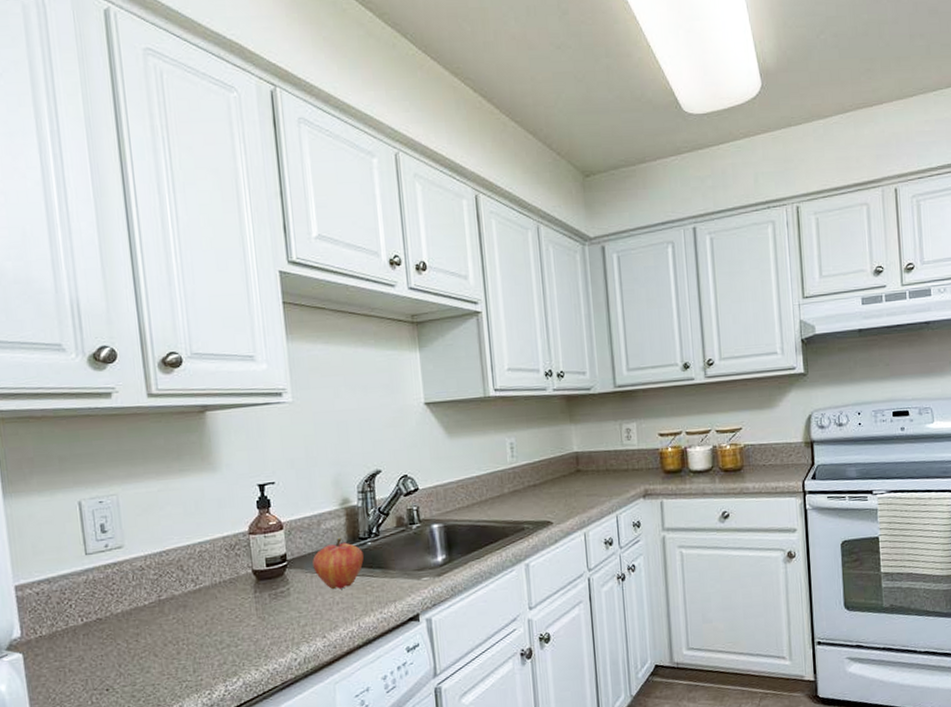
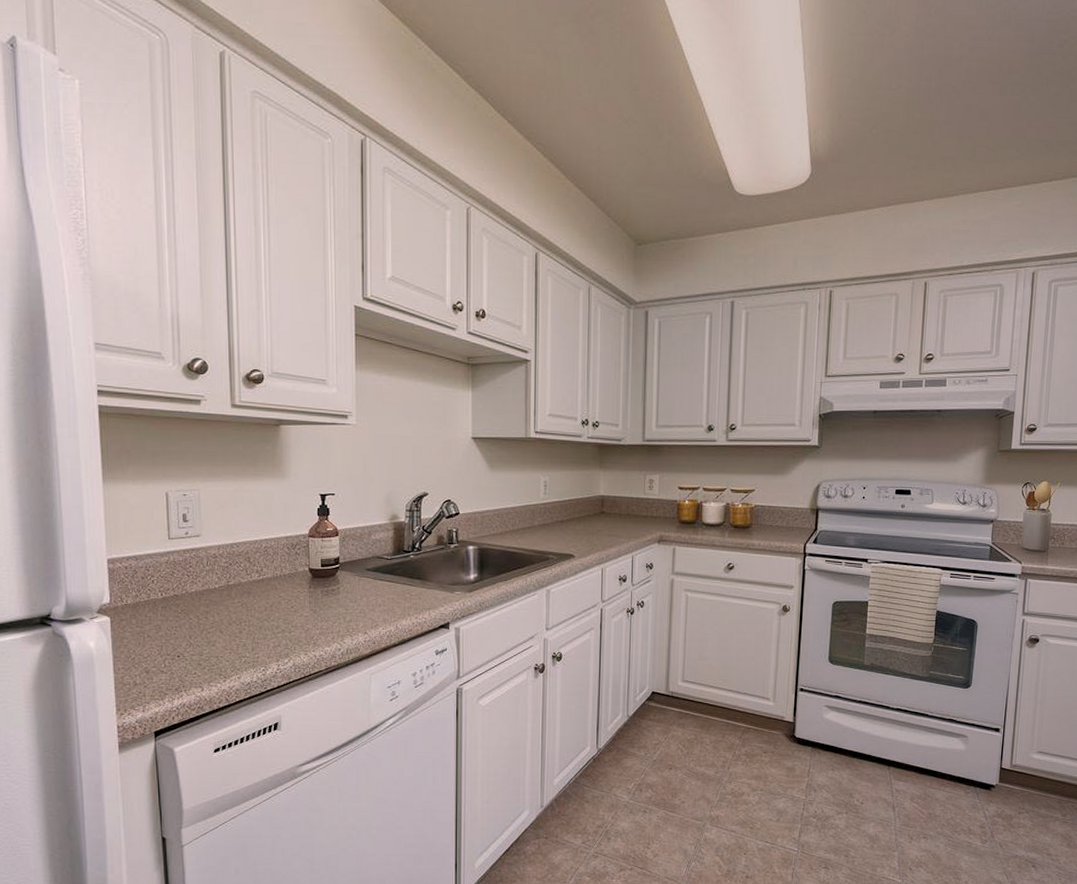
fruit: present [312,537,365,590] -> none [361,548,407,593]

